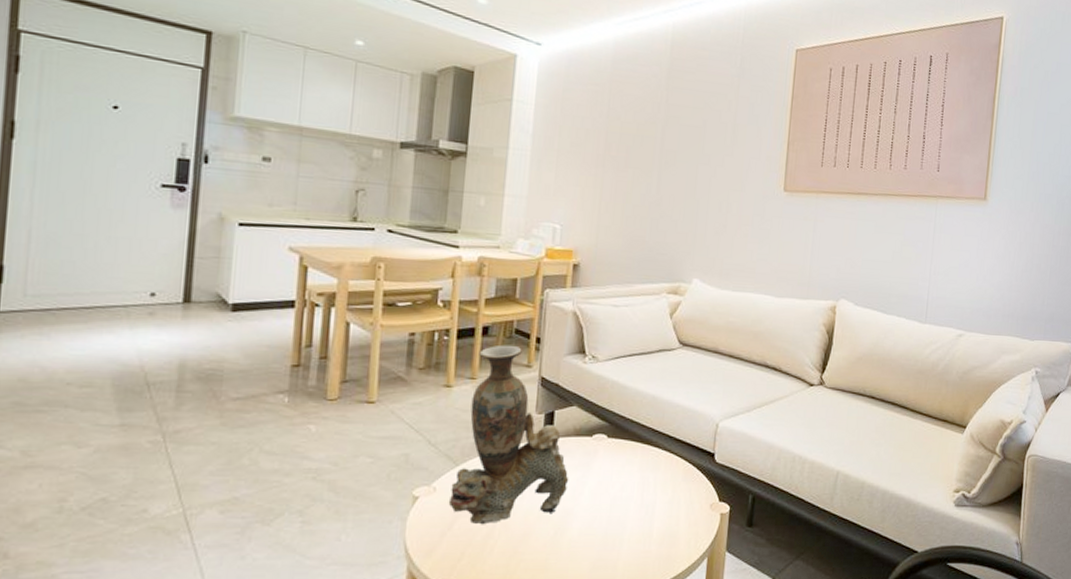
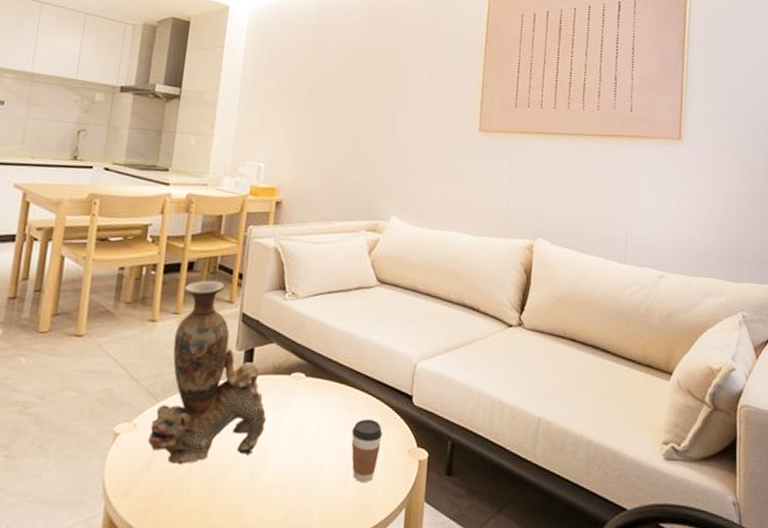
coffee cup: none [654,476,685,536] -> present [351,418,382,483]

